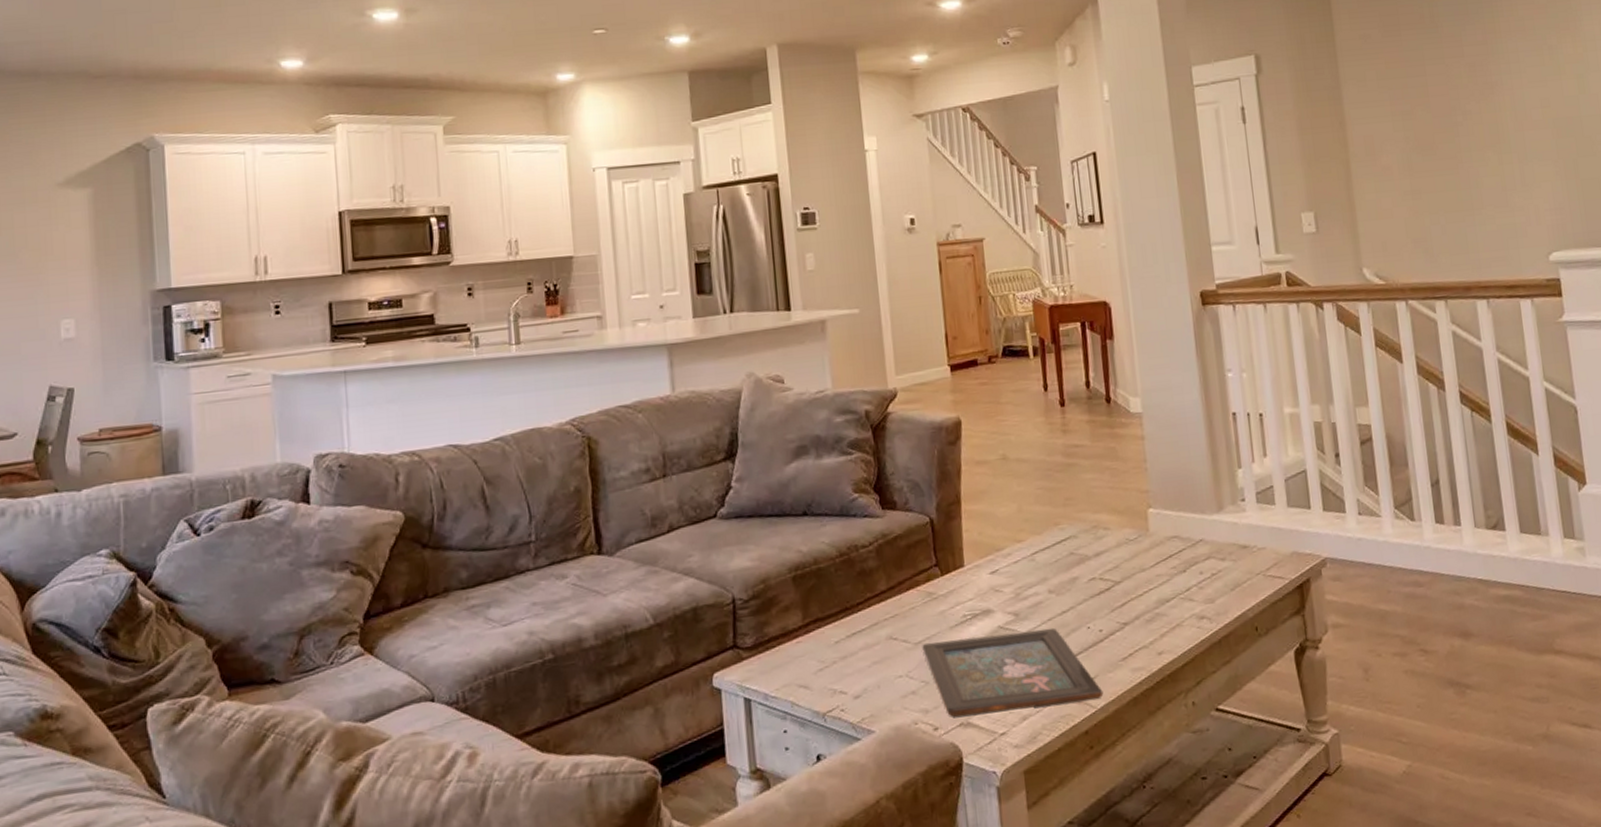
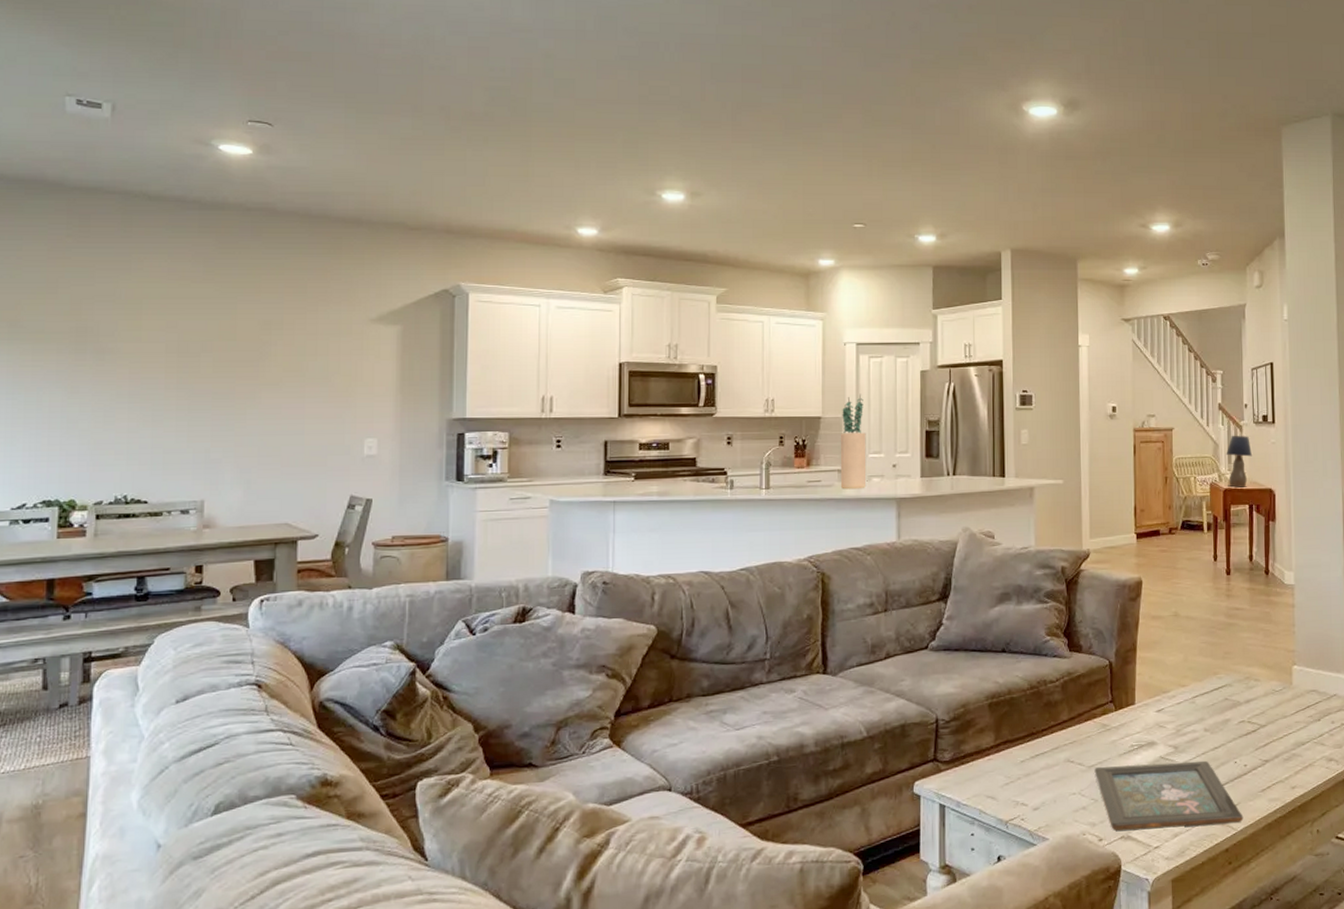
vase: none [596,225,631,339] -> present [840,393,867,490]
table lamp: none [1048,240,1081,303] -> present [1226,435,1253,488]

